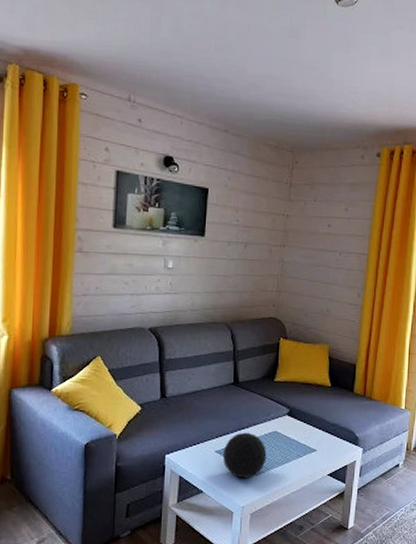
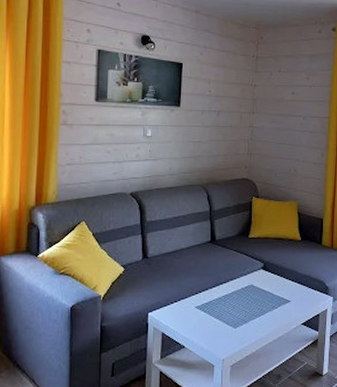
decorative orb: present [223,432,267,478] -> none [203,287,244,332]

